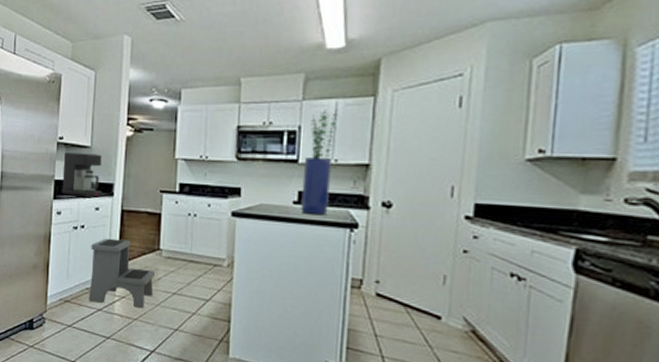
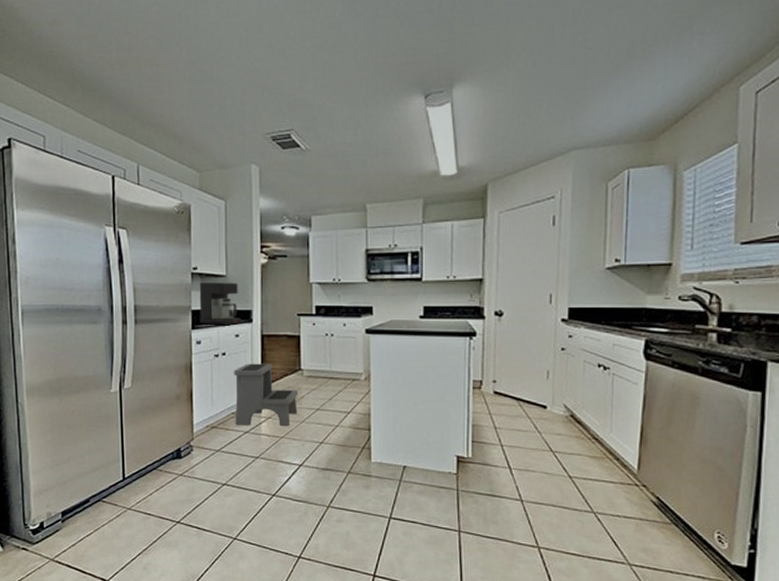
vase: present [300,108,338,216] -> none [426,229,454,327]

